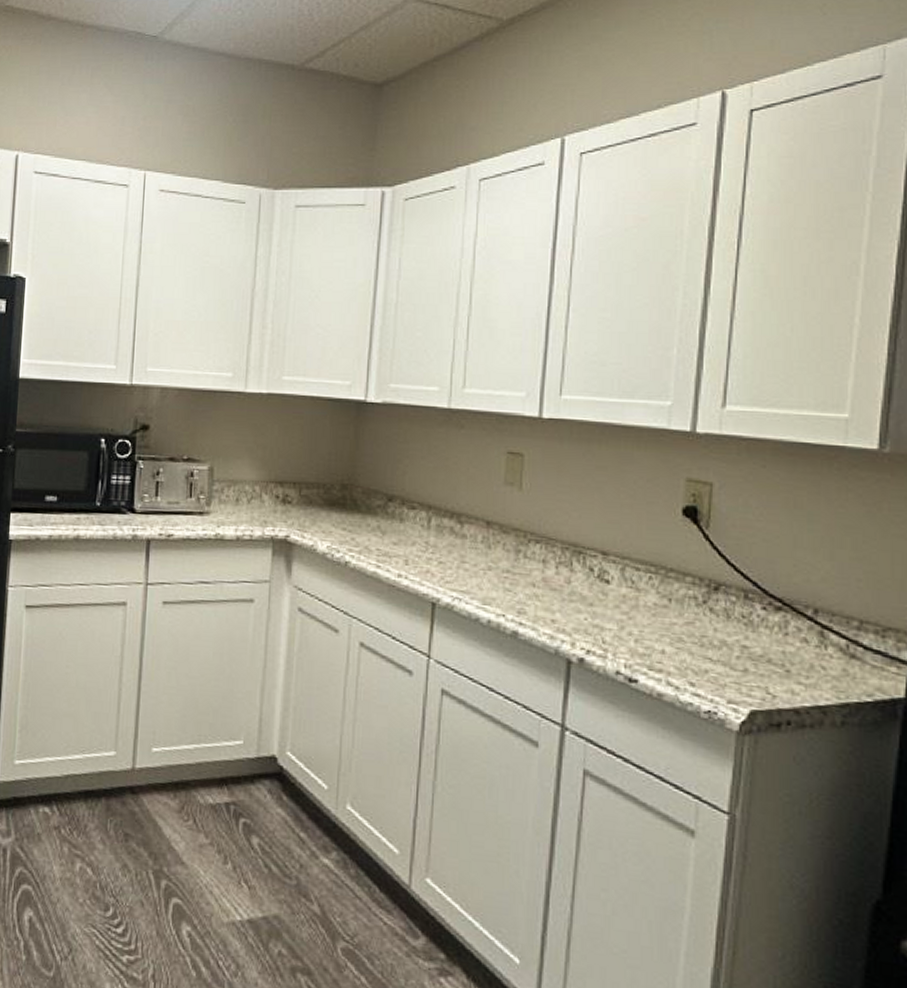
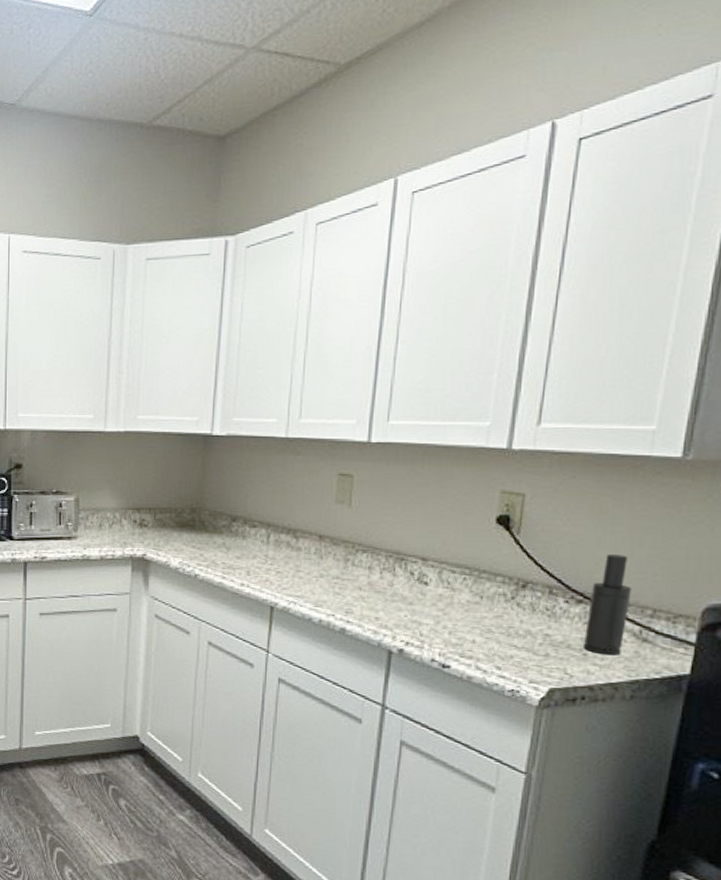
soap dispenser: none [784,555,835,673] -> present [582,554,632,655]

